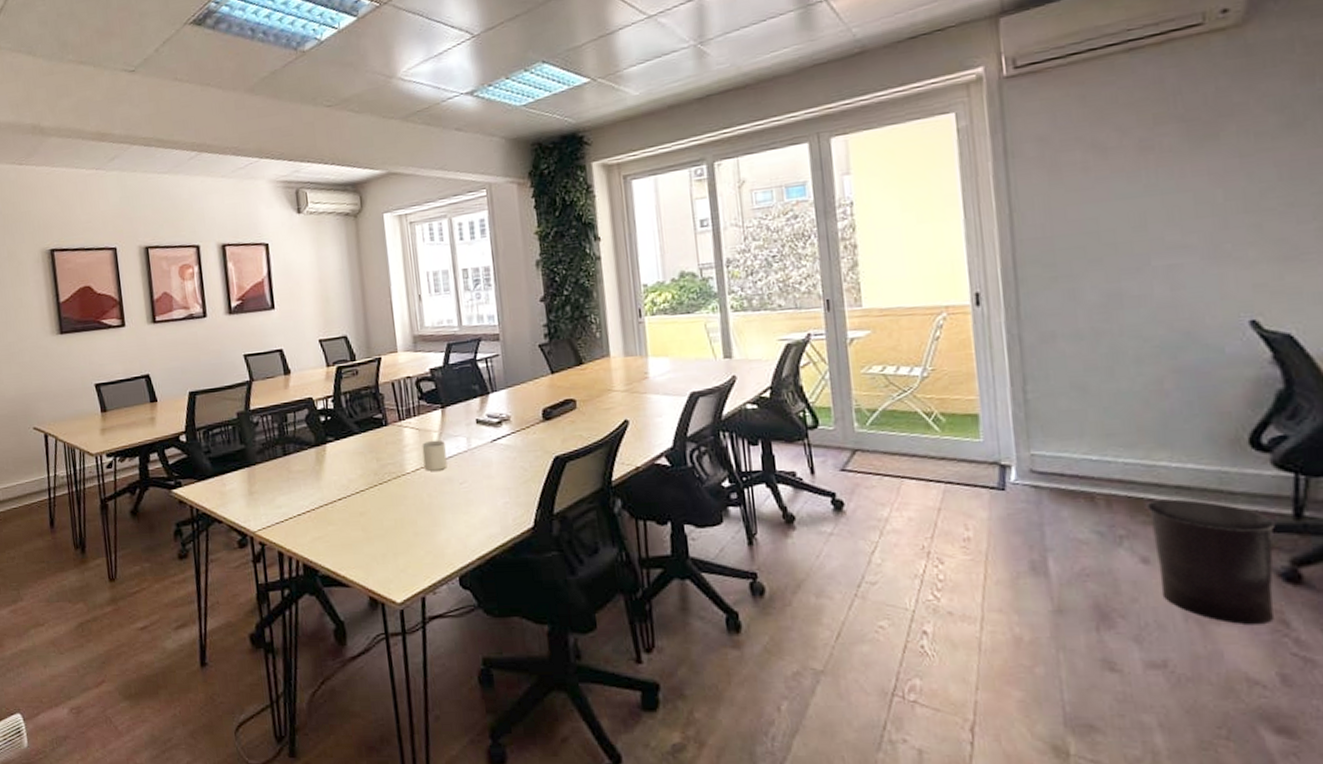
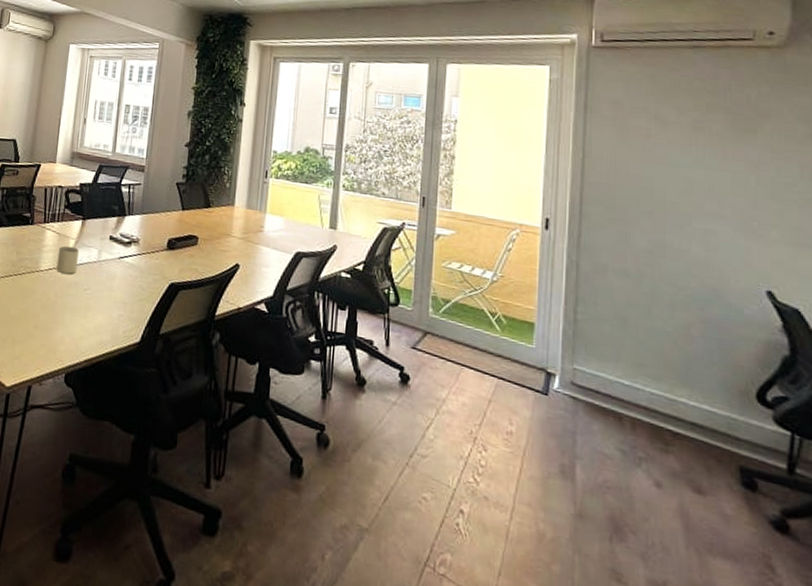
waste bin: present [1146,499,1276,624] -> none [665,431,772,565]

